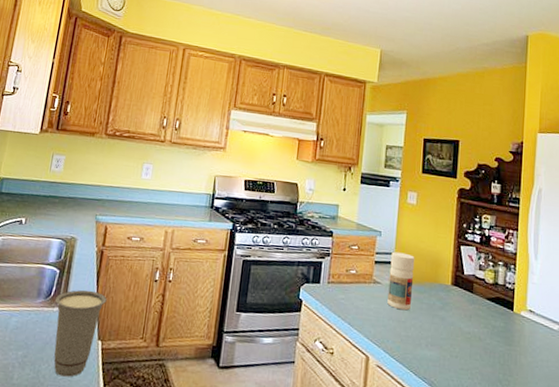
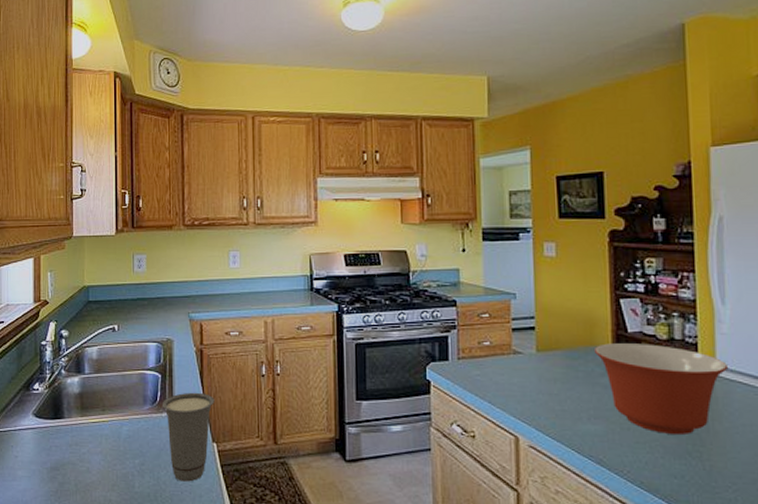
pill bottle: present [387,251,415,311] -> none [531,315,564,382]
mixing bowl: none [436,282,534,365] -> present [593,343,727,435]

